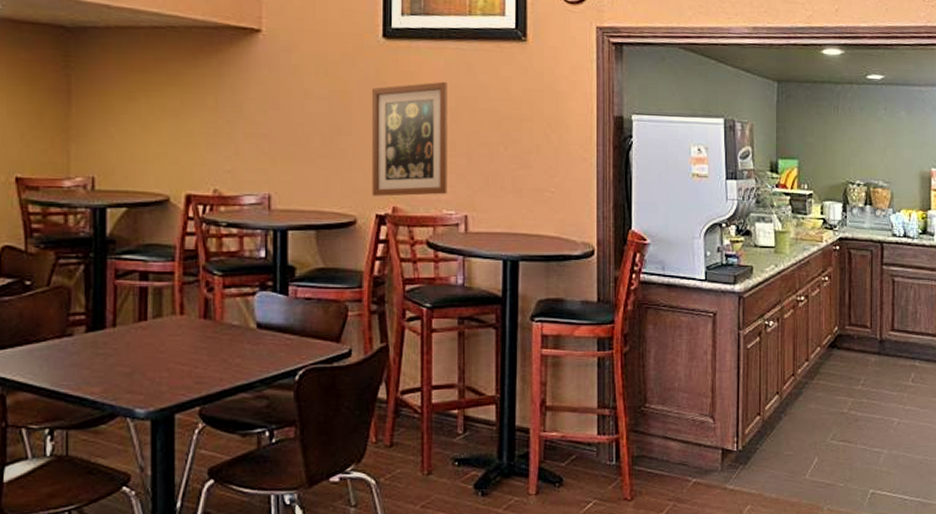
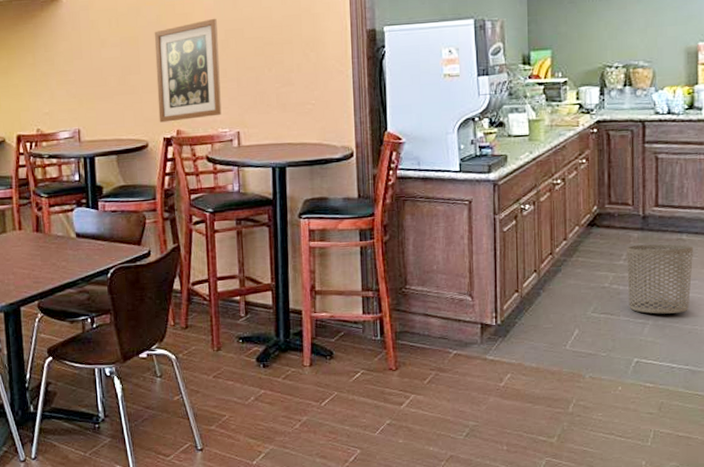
waste bin: none [865,369,925,443] -> present [627,244,693,314]

